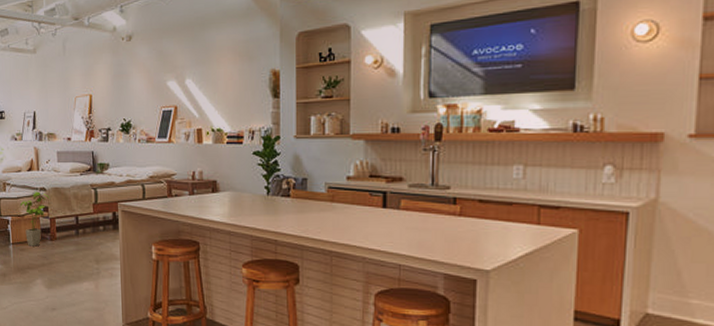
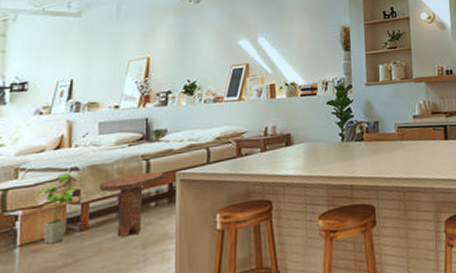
side table: none [61,199,109,252] -> present [98,171,164,238]

